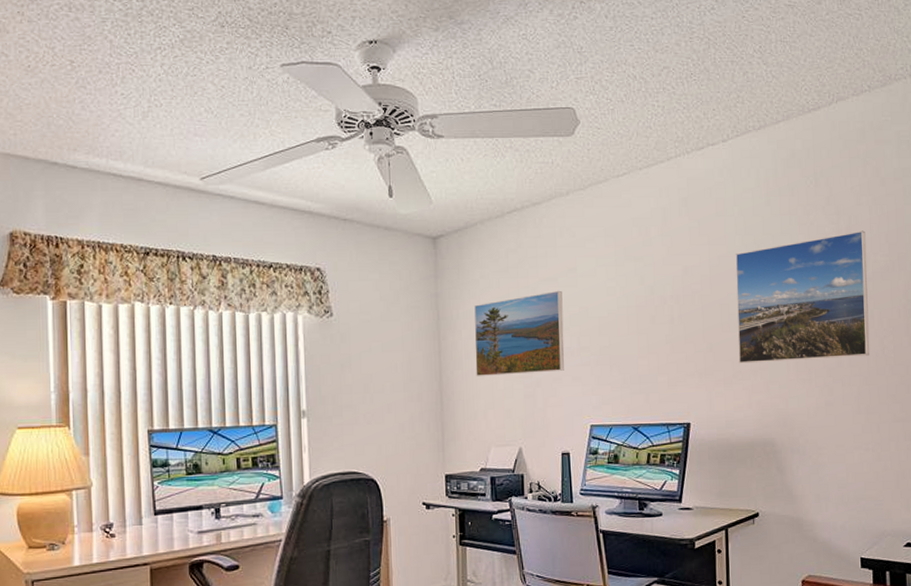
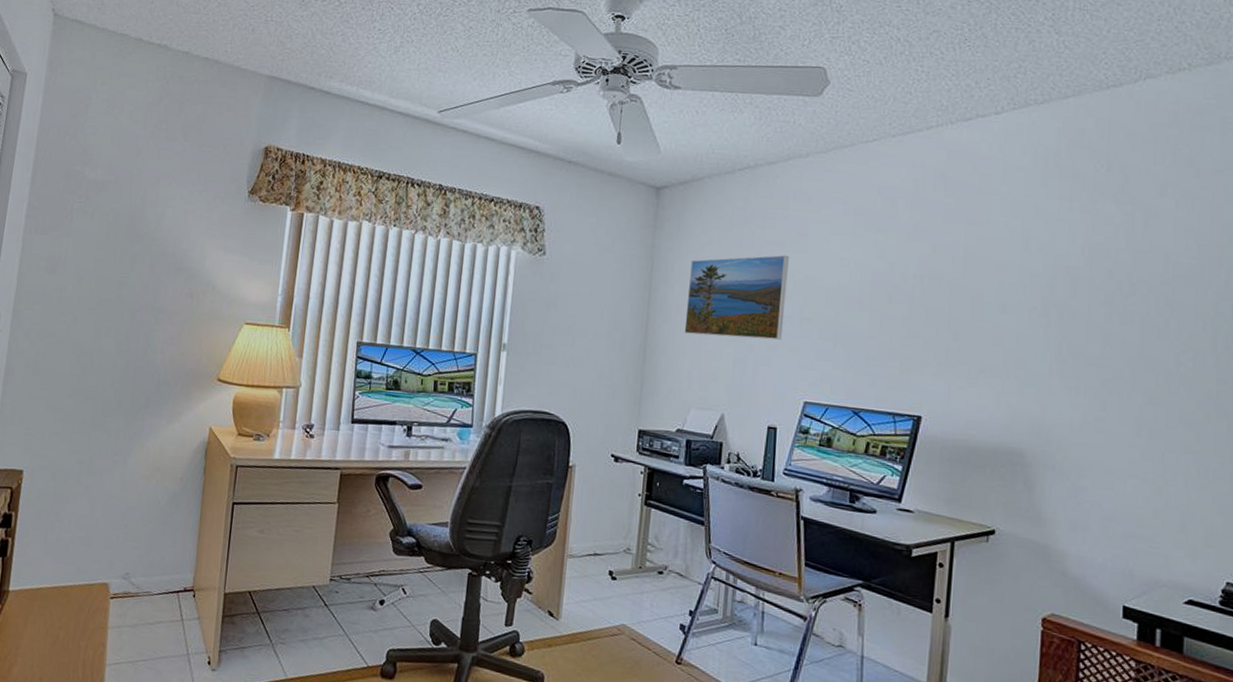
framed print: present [735,230,870,364] -> none [989,226,1168,371]

